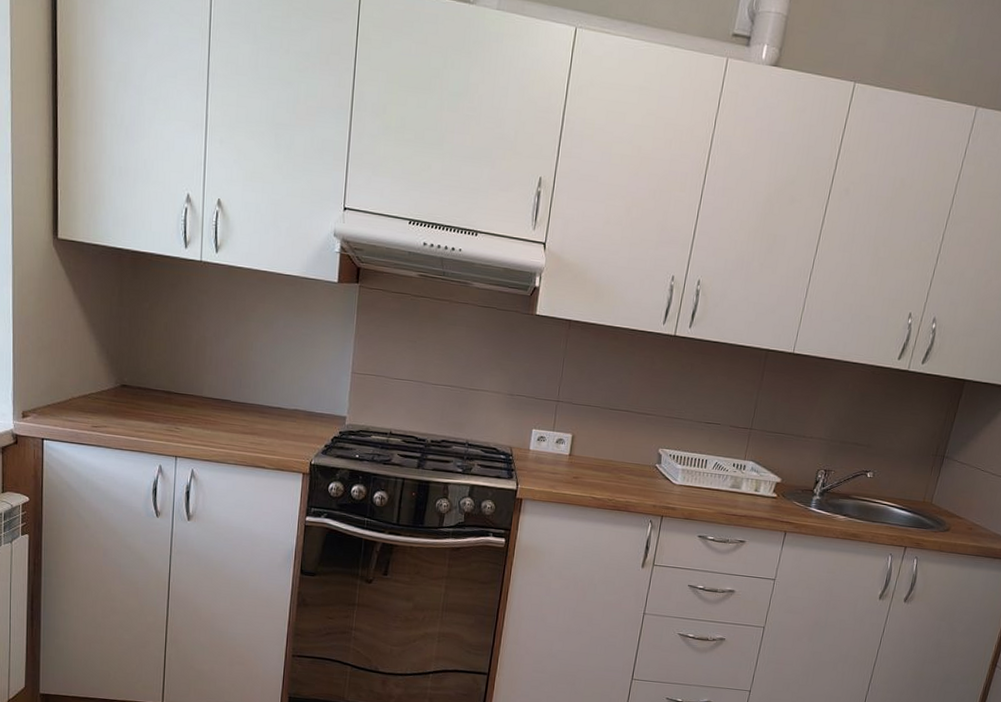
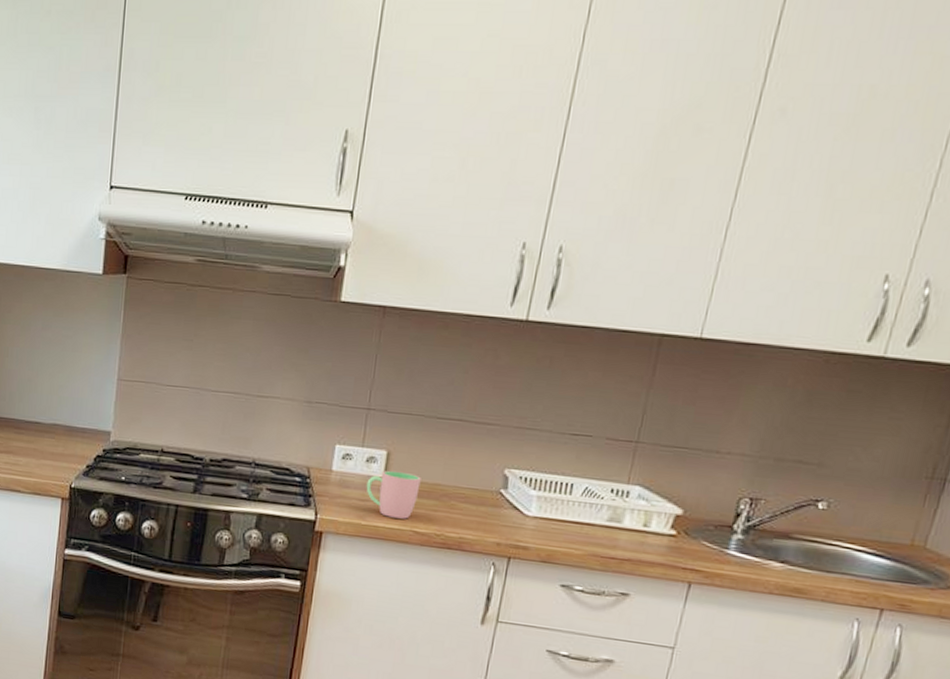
cup: none [556,449,598,488] -> present [366,470,421,519]

